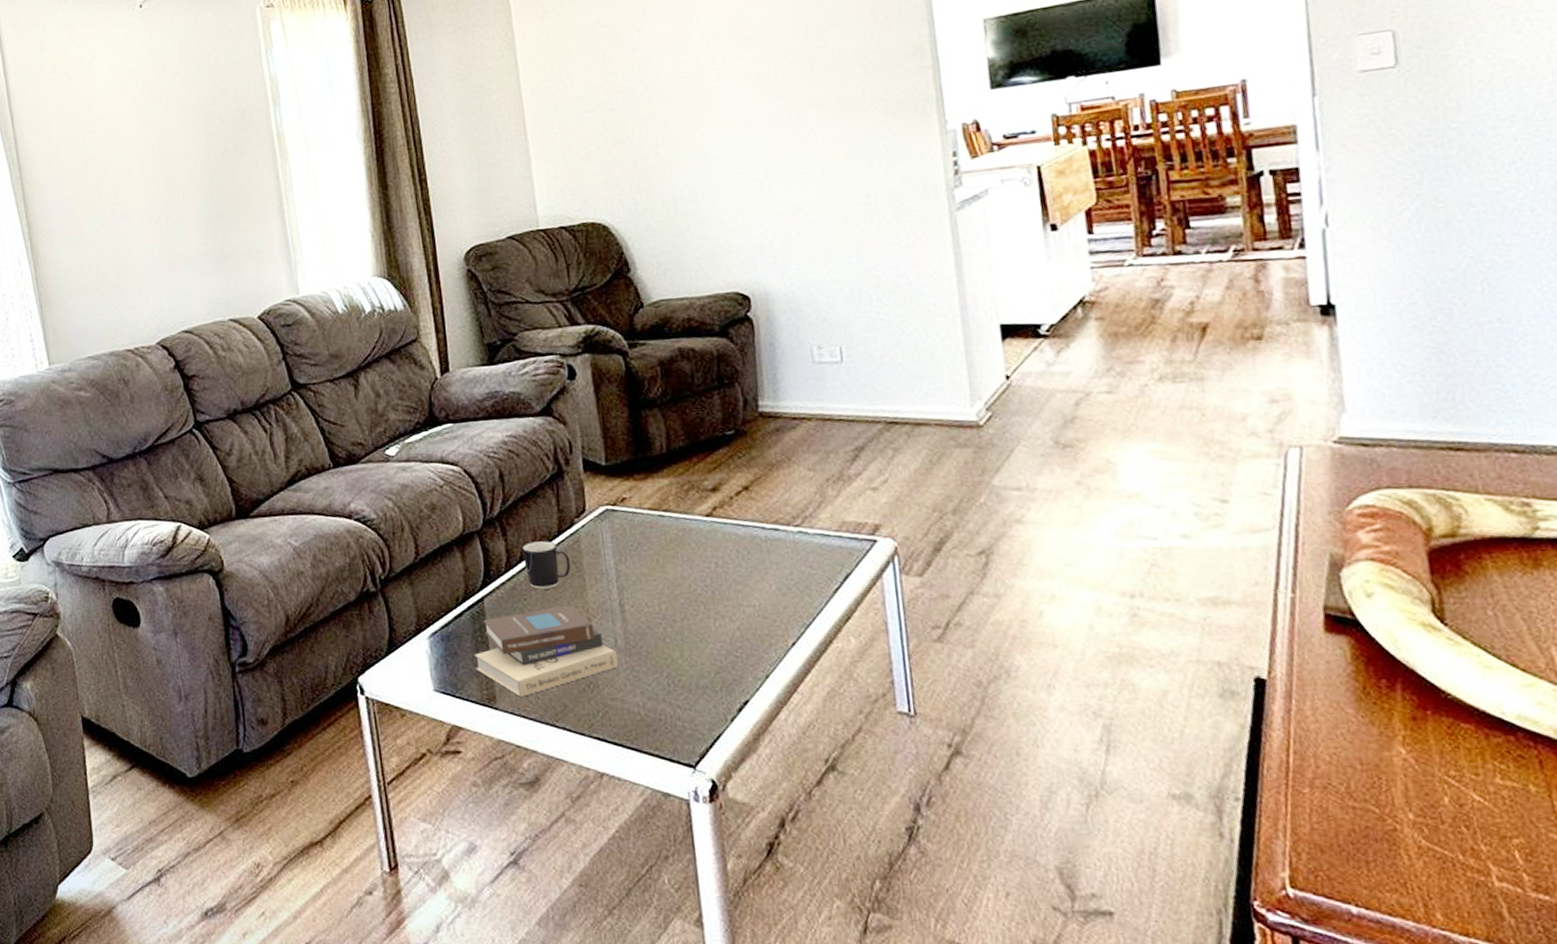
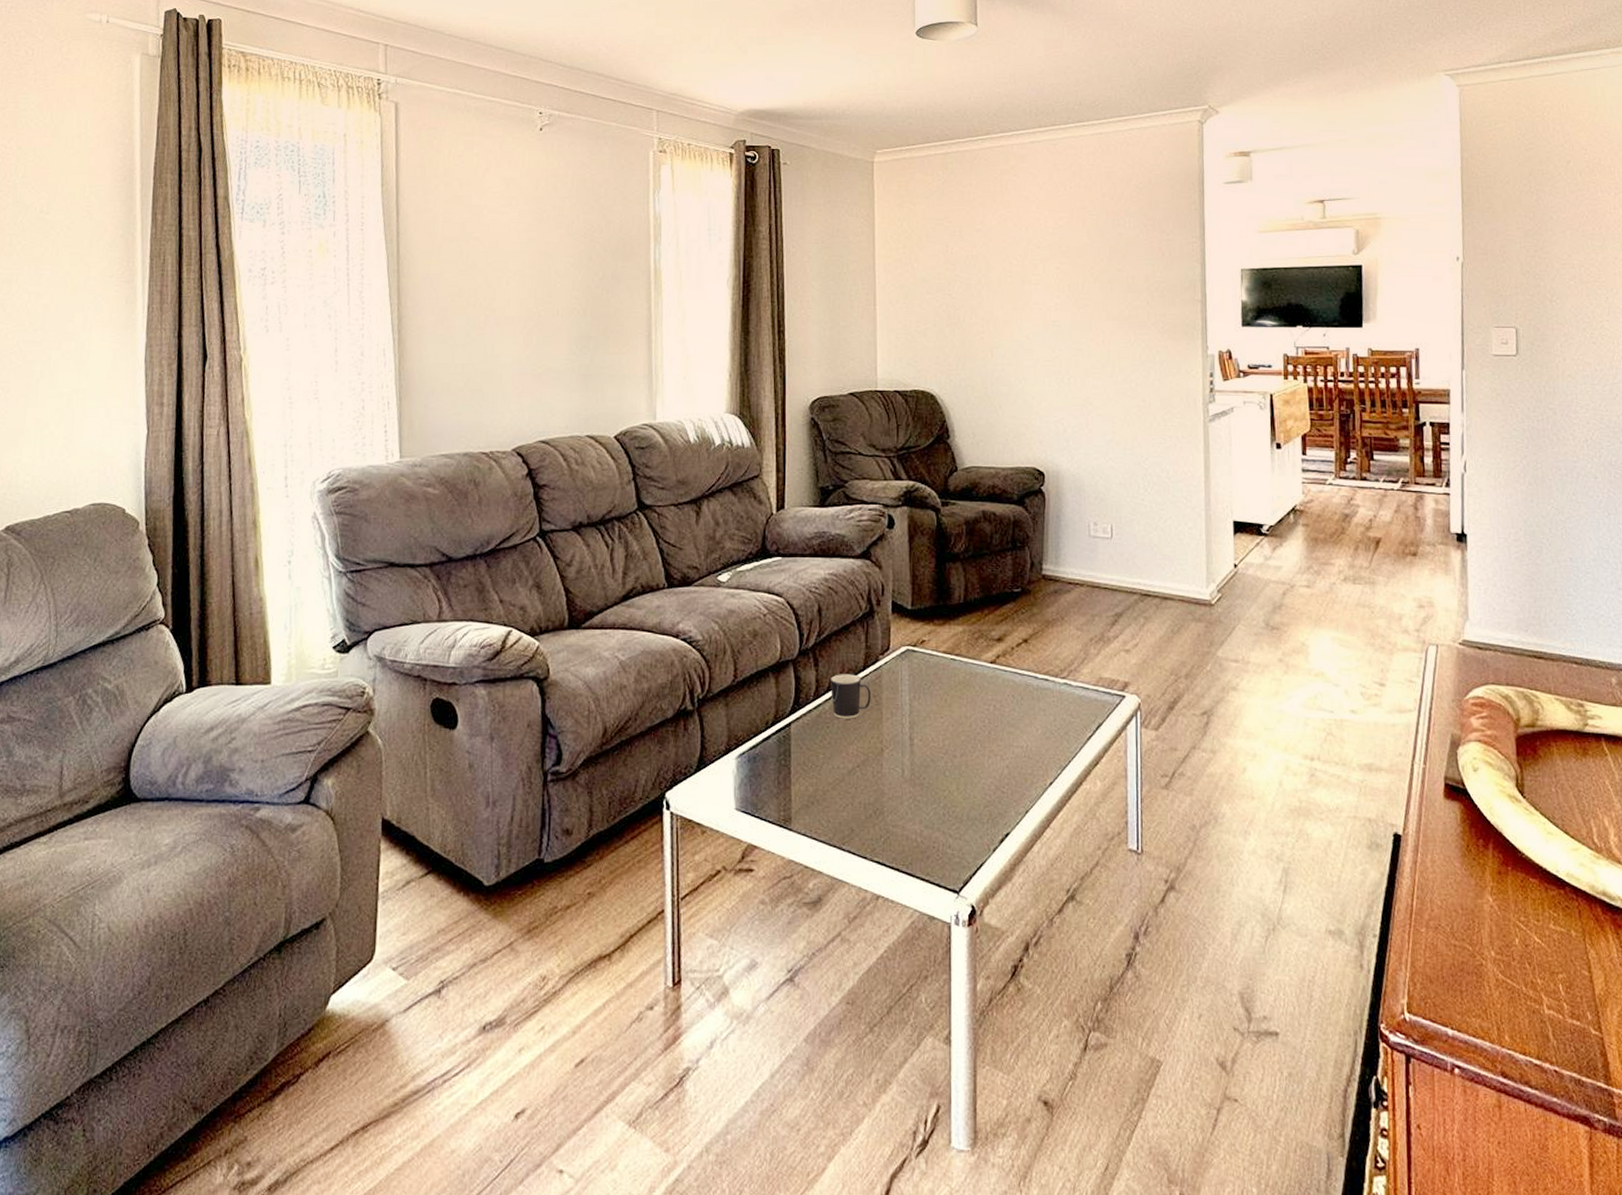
books: present [474,604,619,697] -> none [776,735,903,820]

